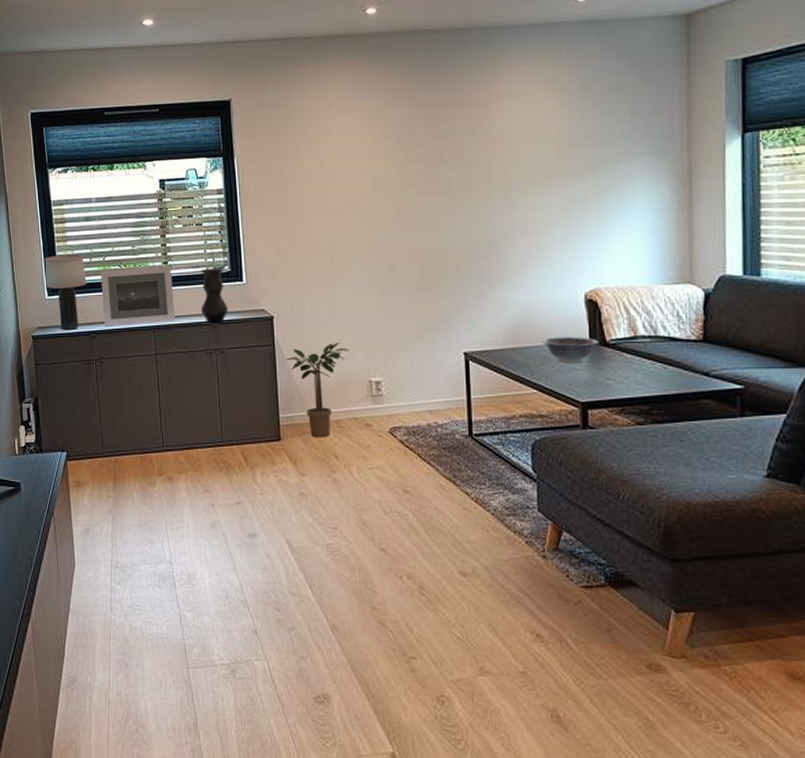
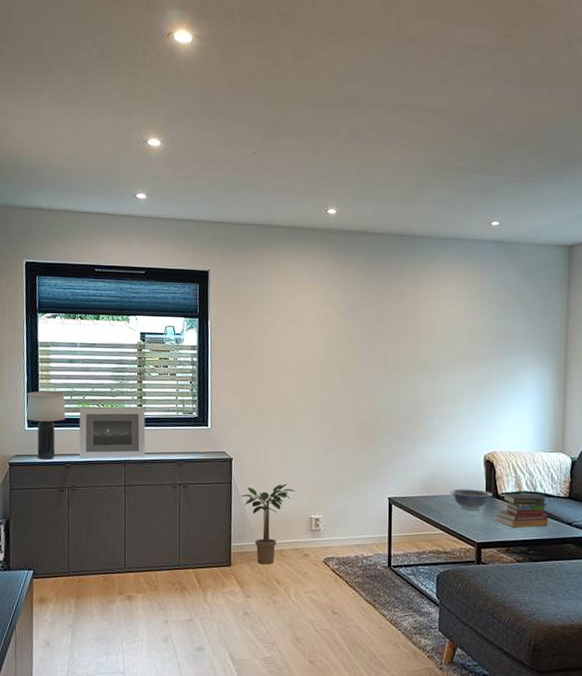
vase: present [201,267,229,323] -> none [168,413,194,461]
books: none [603,338,676,381] -> present [494,493,548,528]

